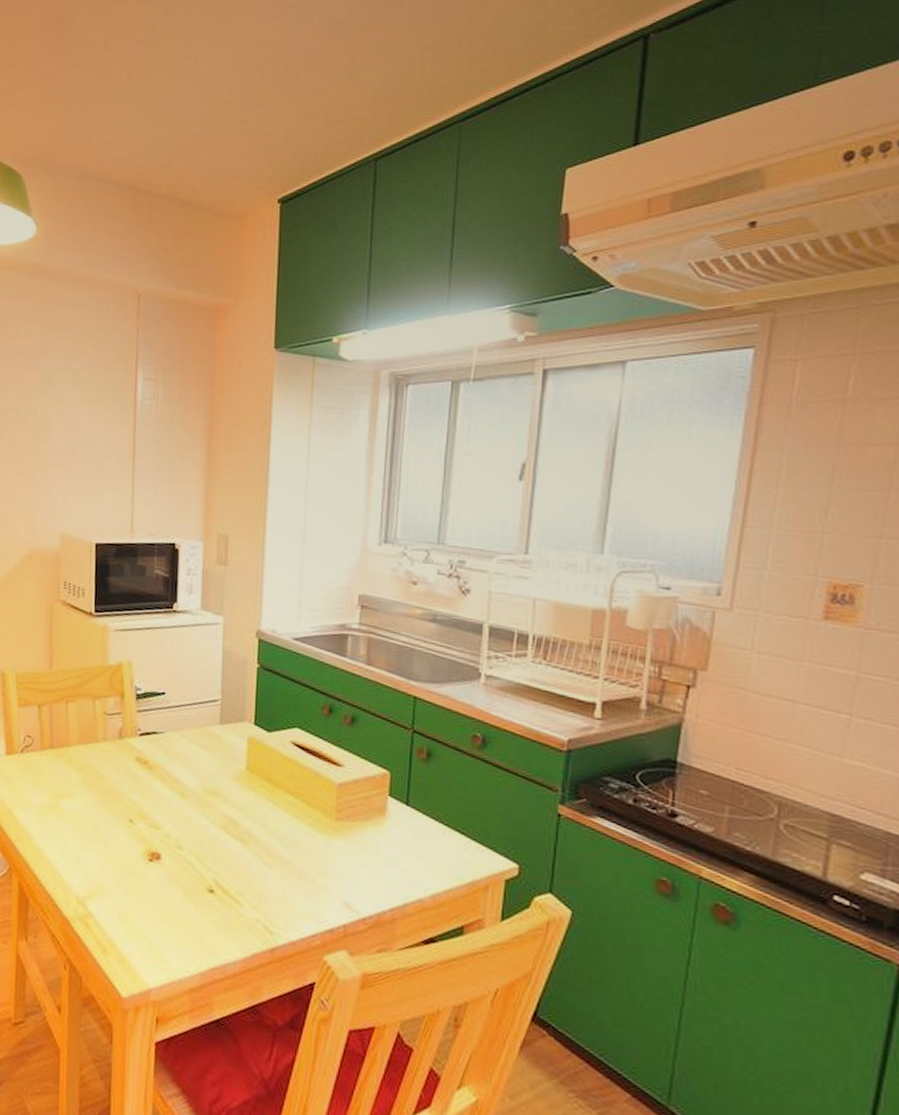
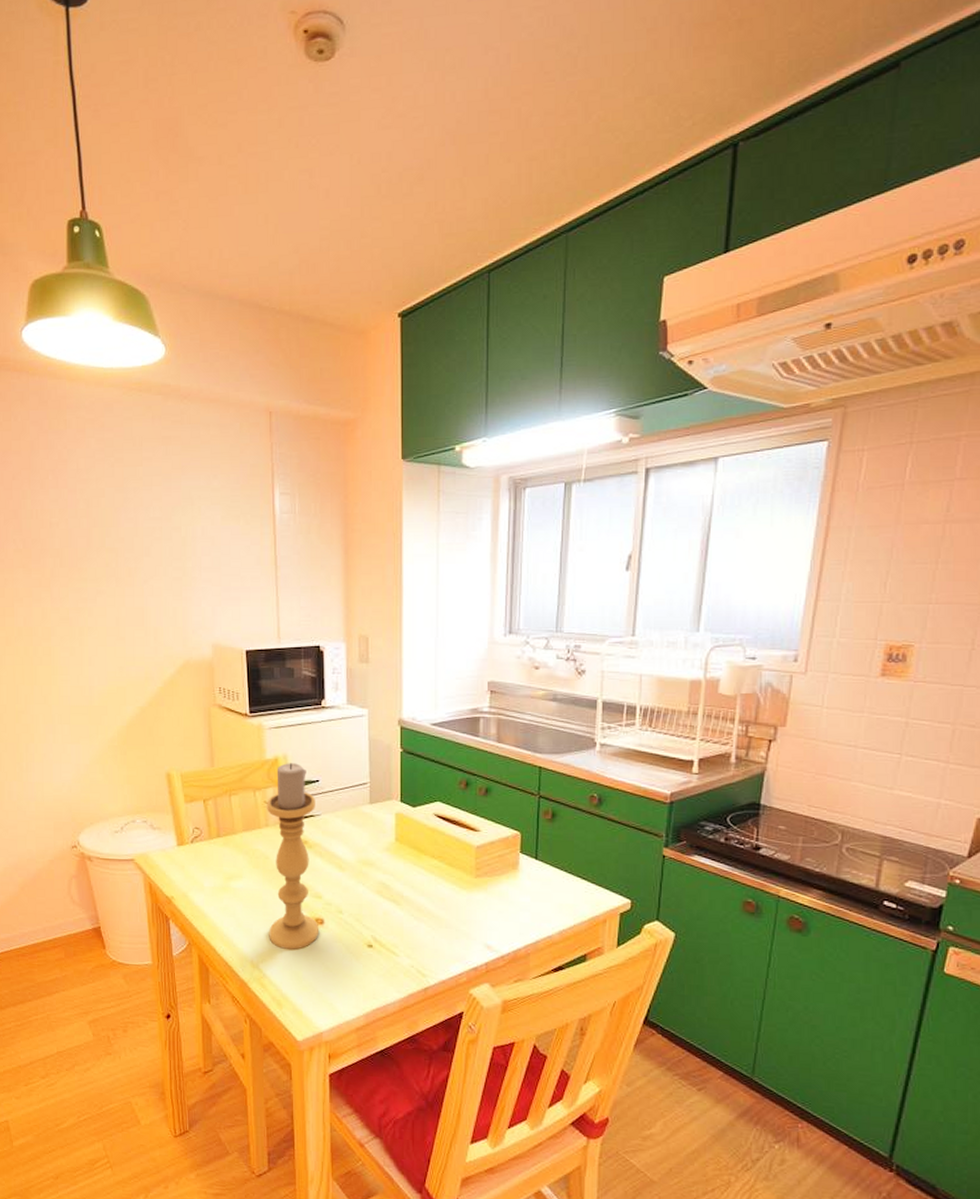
candle holder: none [98,670,160,887] -> present [267,763,318,950]

